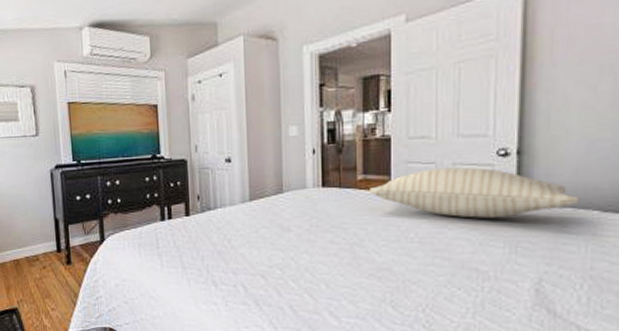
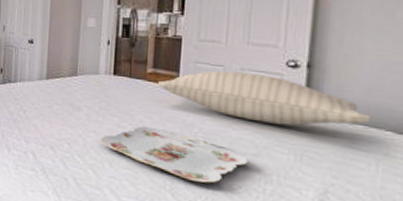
serving tray: none [314,240,466,289] -> present [100,126,249,184]

